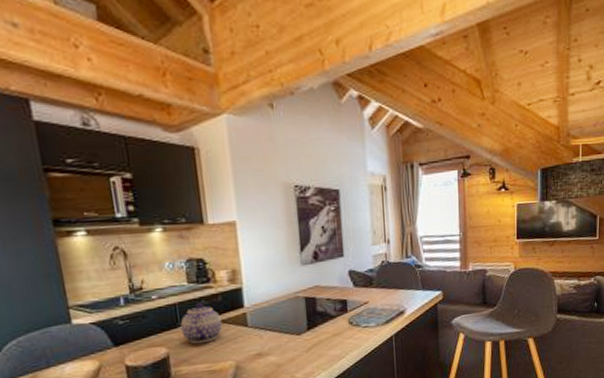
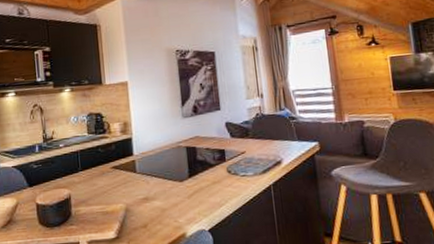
teapot: present [180,302,223,344] -> none [81,150,115,187]

